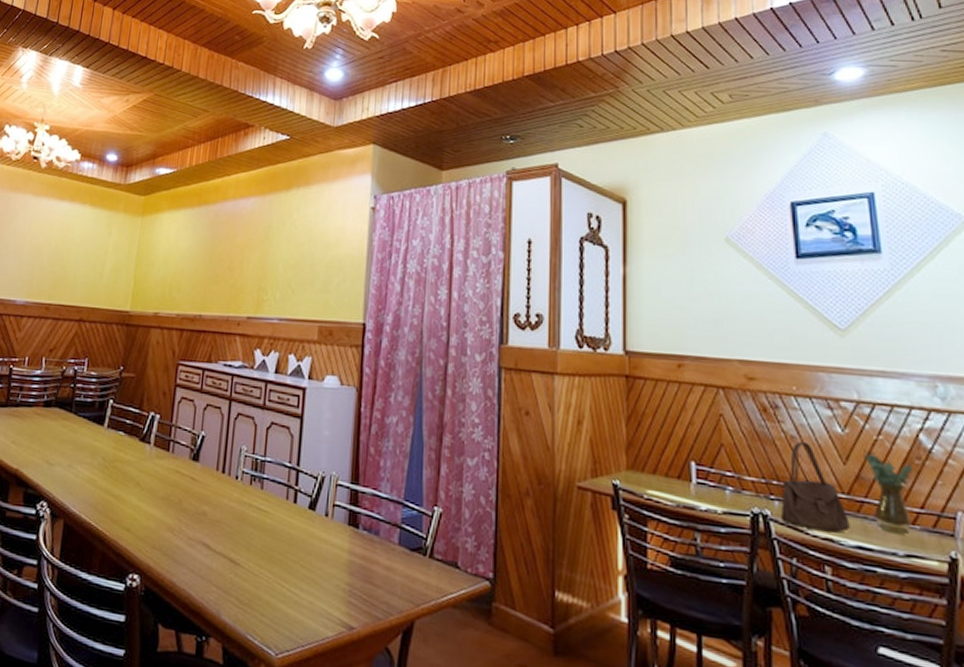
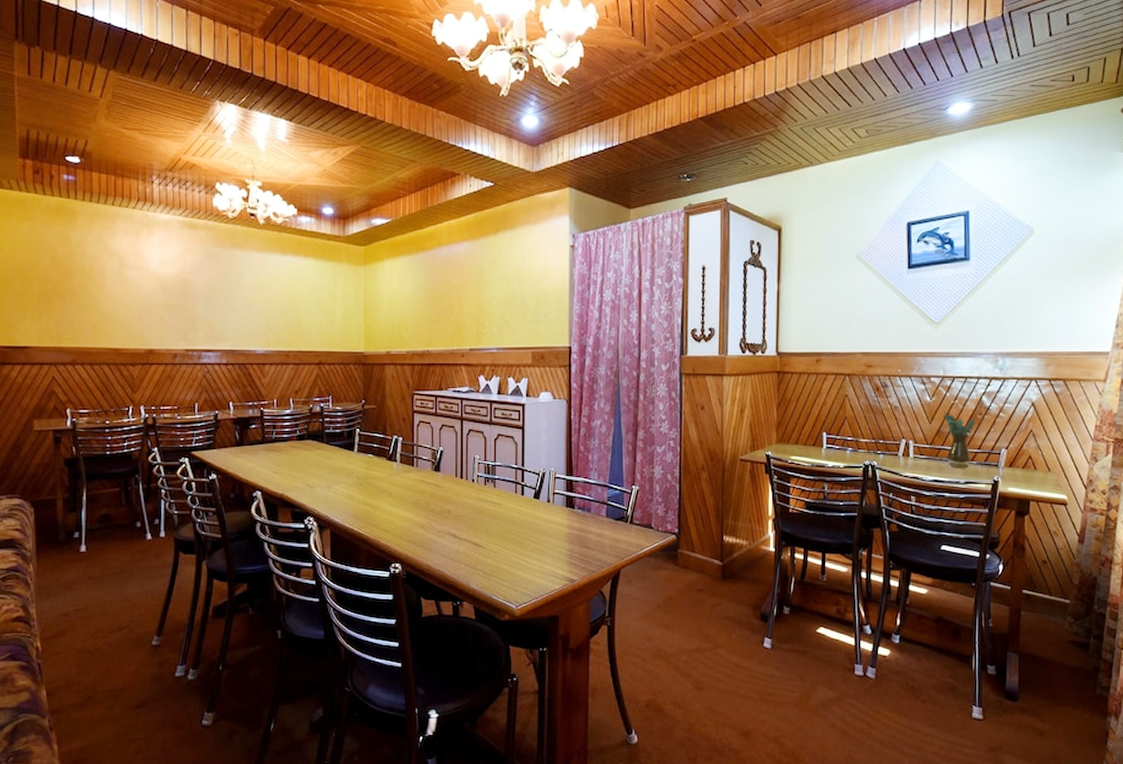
handbag: present [781,441,850,533] -> none [884,410,930,472]

